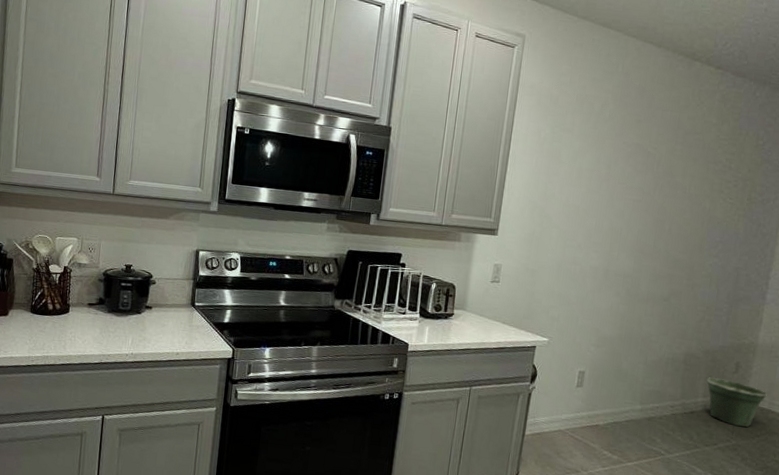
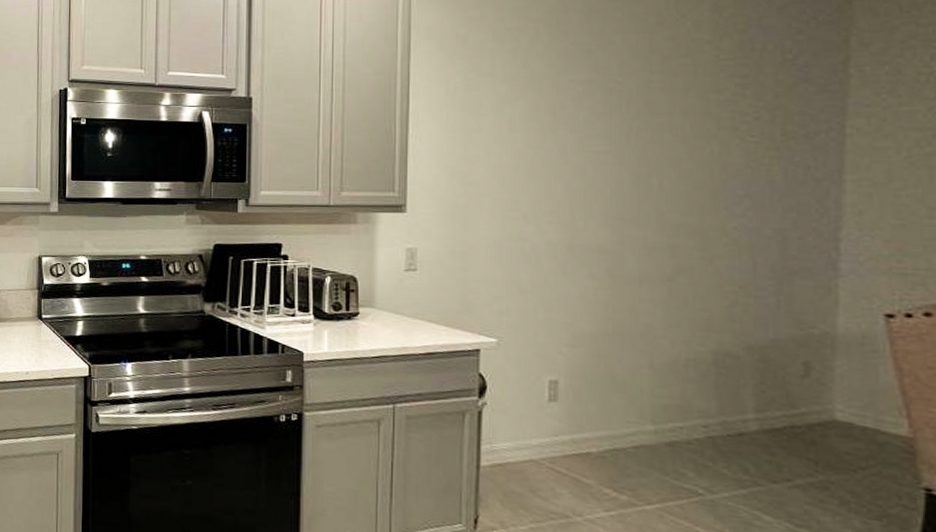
flower pot: present [707,377,767,427] -> none [757,384,868,455]

